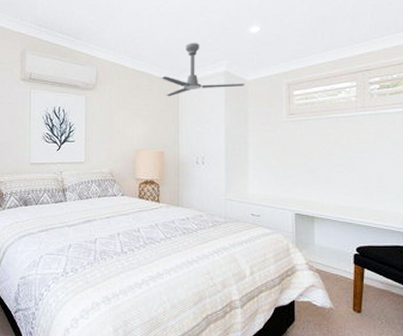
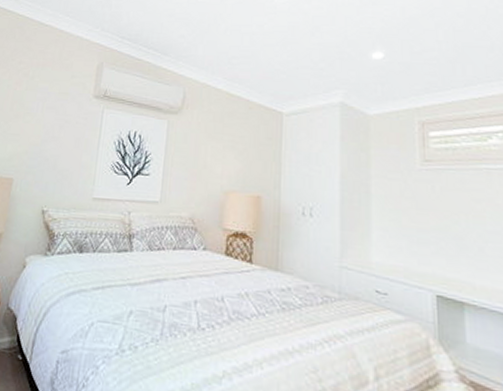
ceiling fan: present [161,43,246,97] -> none [261,67,367,129]

